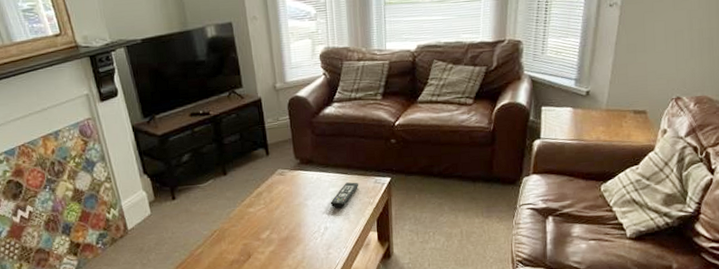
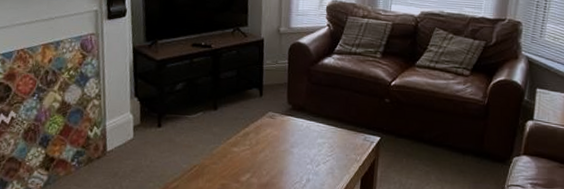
remote control: present [330,182,359,208] -> none [316,135,348,161]

